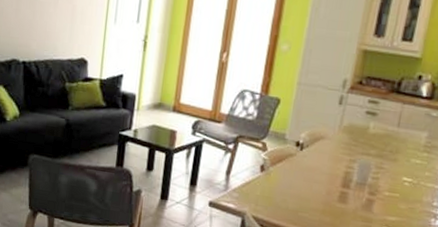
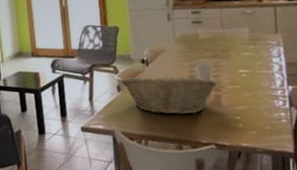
fruit basket: none [266,158,374,214] -> present [121,74,217,115]

